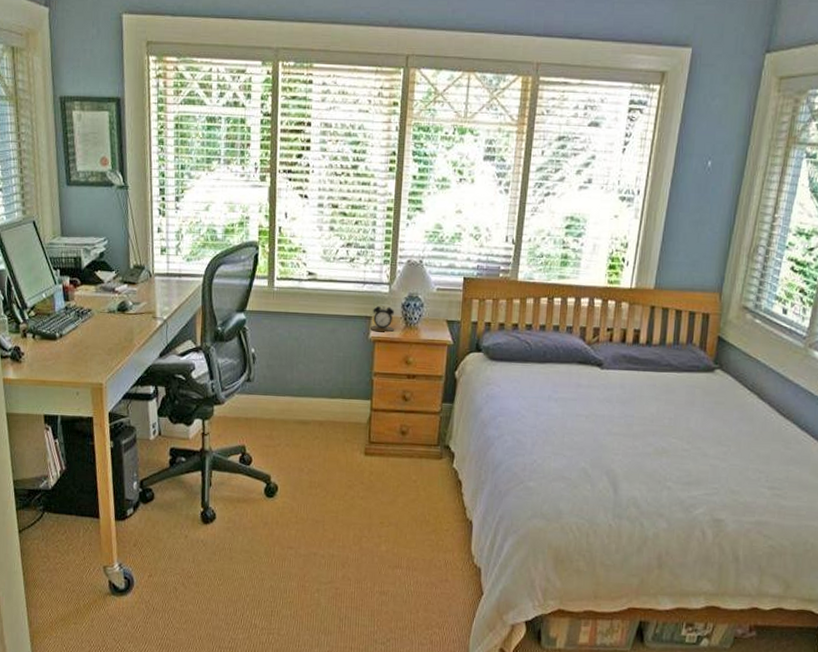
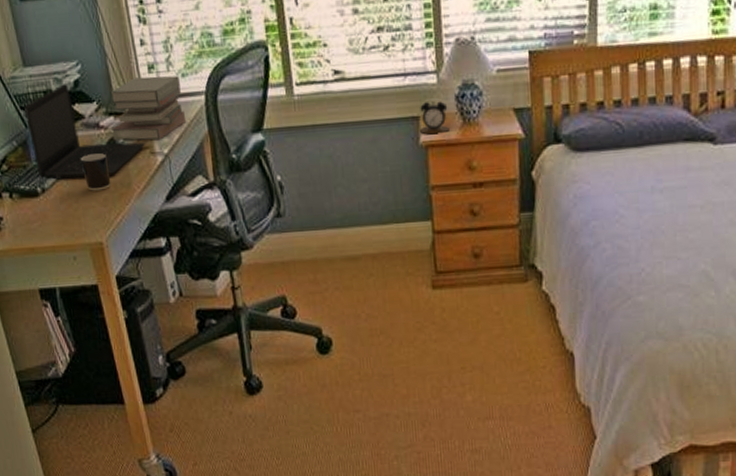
laptop: none [56,254,150,332] -> present [24,84,146,180]
mug: none [94,312,118,342] -> present [80,153,111,191]
books: none [124,257,185,308] -> present [110,75,186,141]

